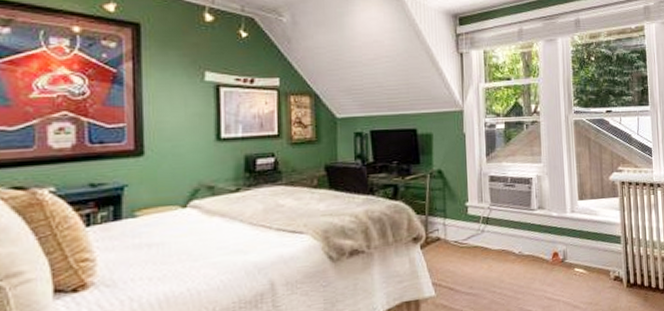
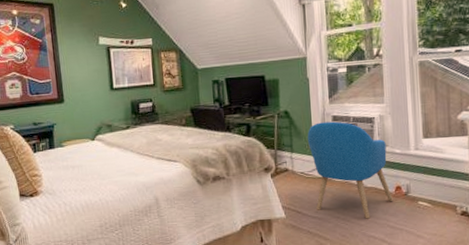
armchair: none [463,182,550,292] -> present [308,121,393,219]

